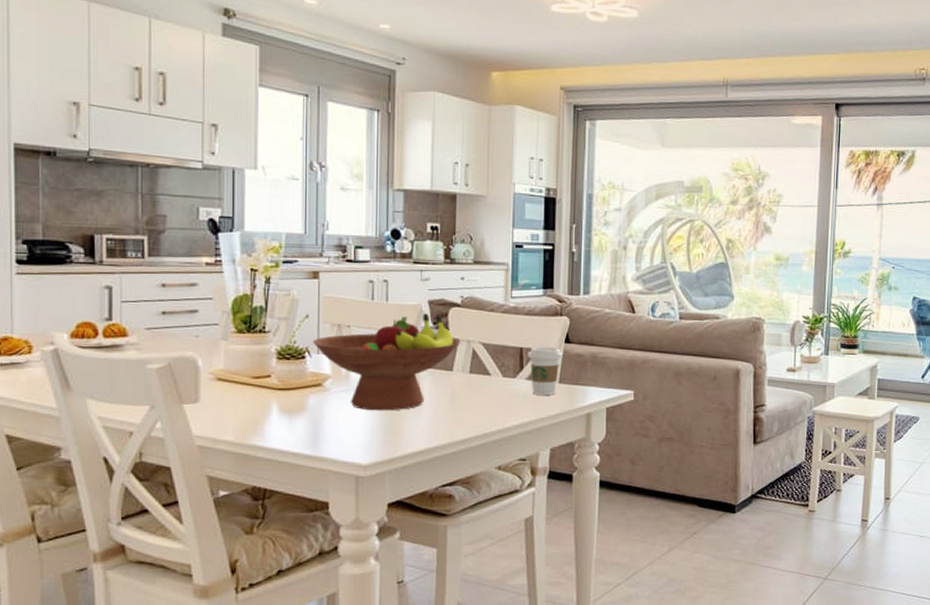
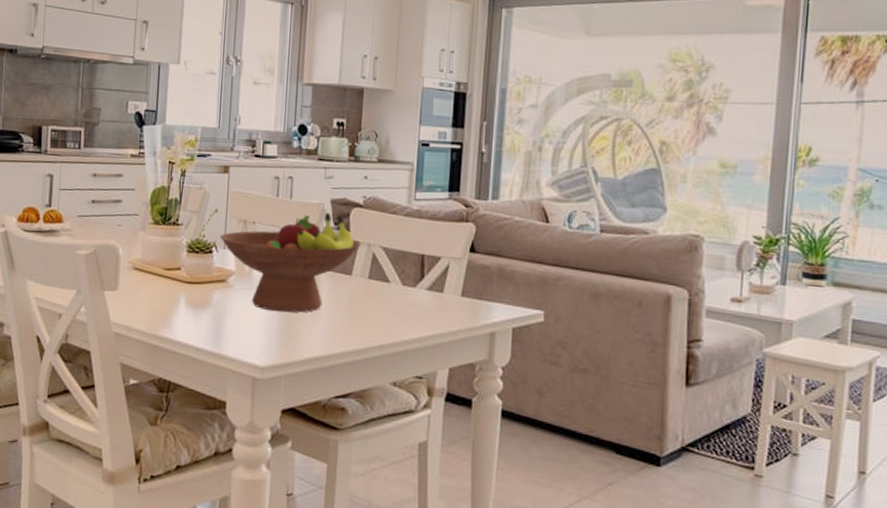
coffee cup: present [528,347,563,395] -> none [429,254,467,309]

